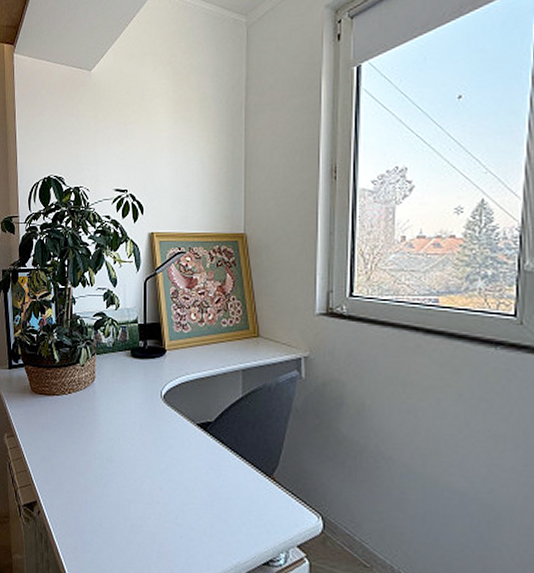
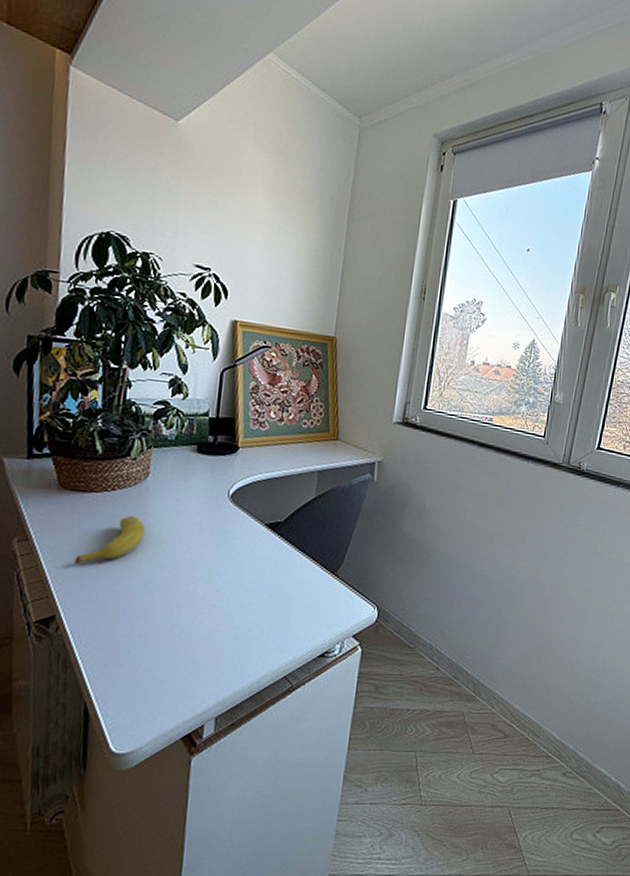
banana: none [46,416,97,457] -> present [74,516,146,564]

